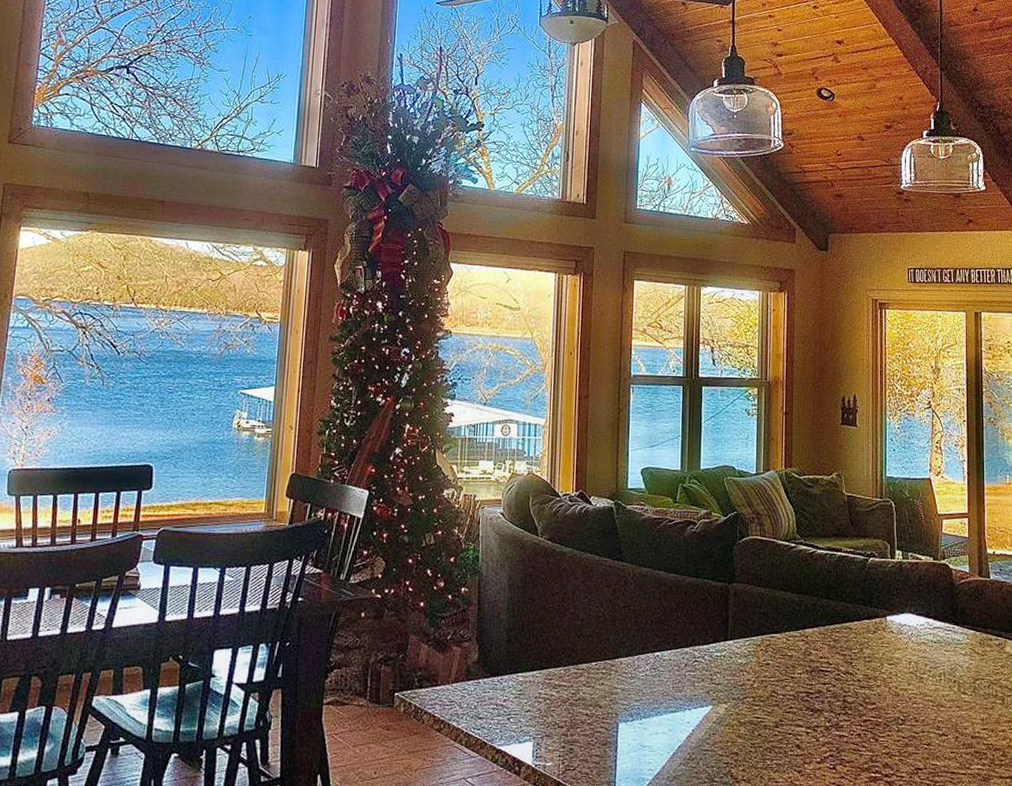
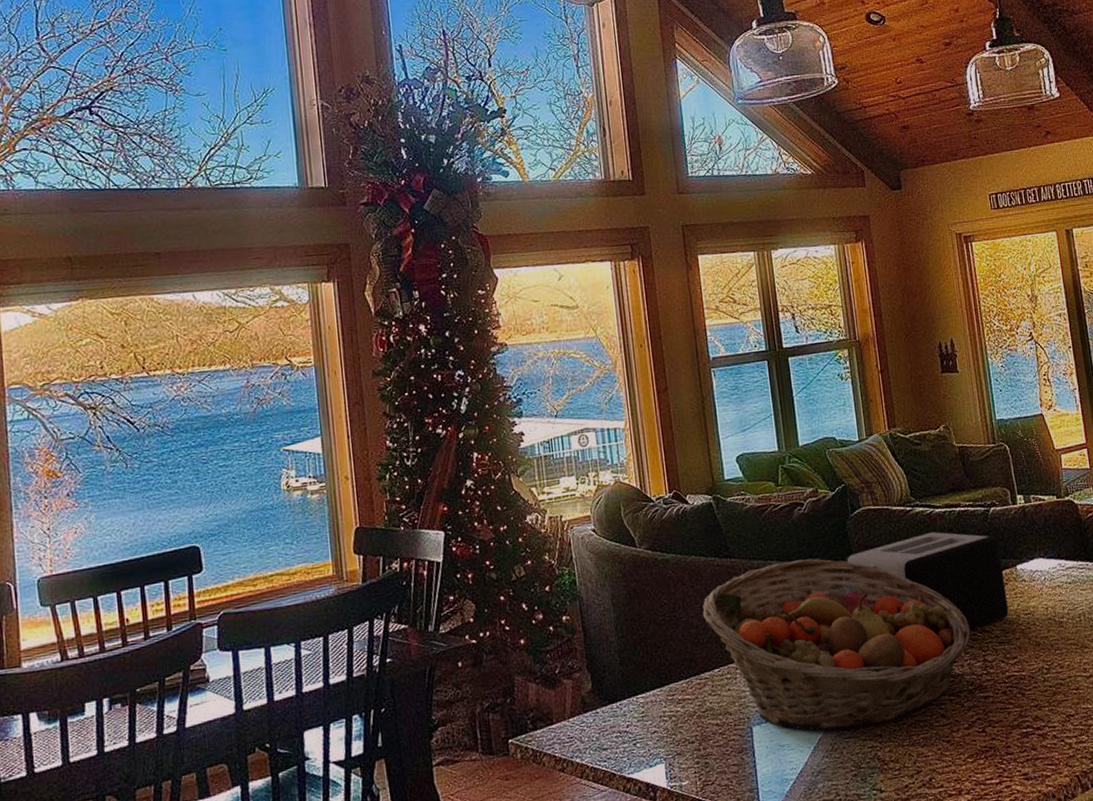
fruit basket: none [589,574,835,744] -> present [702,558,971,731]
toaster: none [727,570,874,670] -> present [845,531,1009,631]

